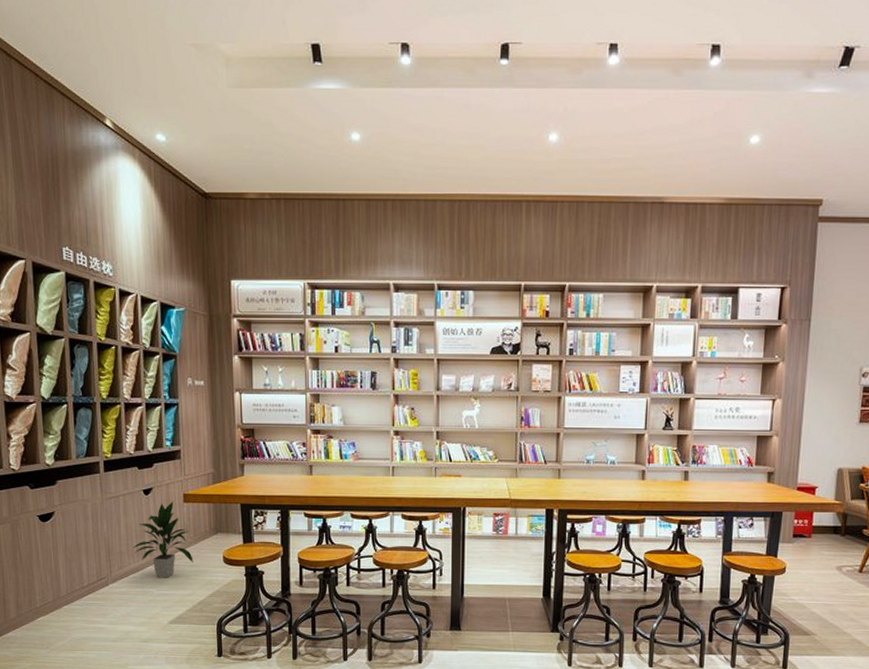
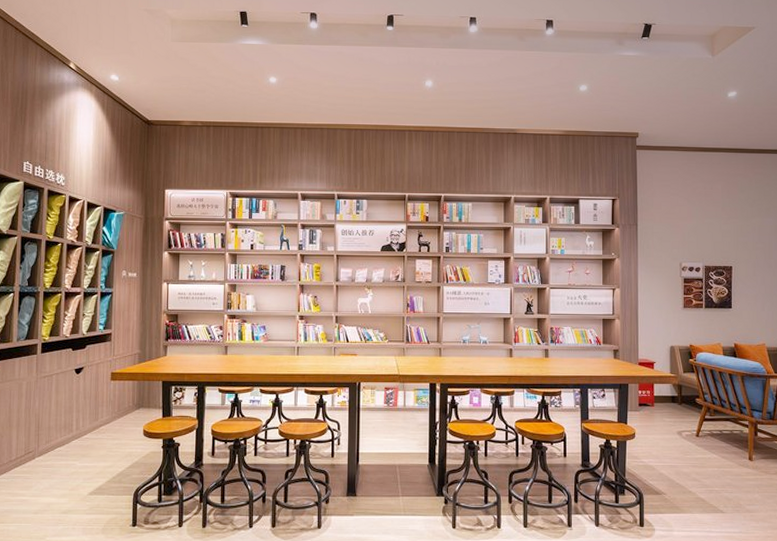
indoor plant: present [133,501,193,578] -> none [61,379,116,451]

